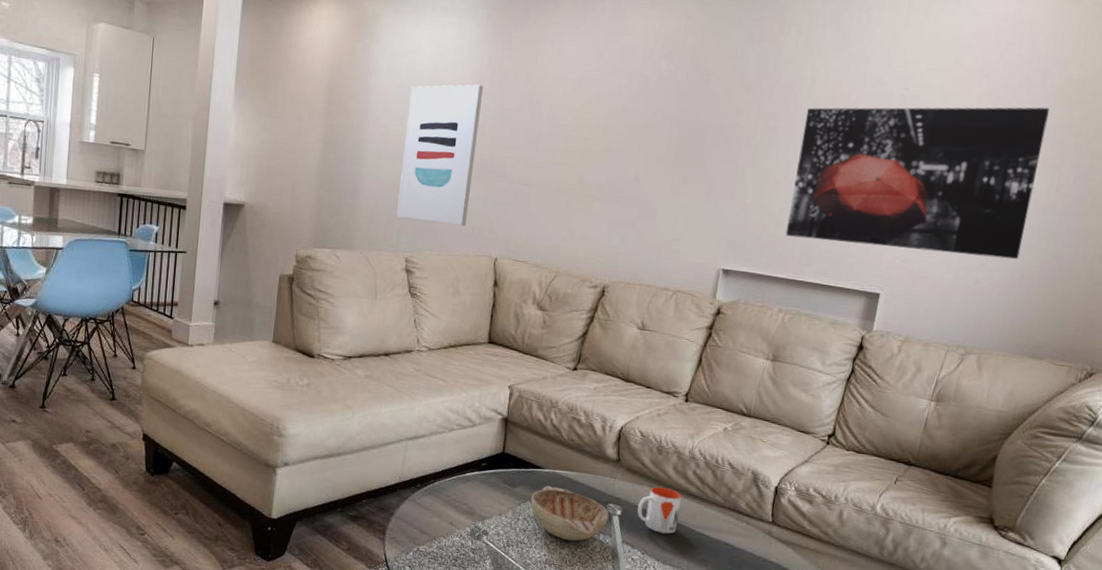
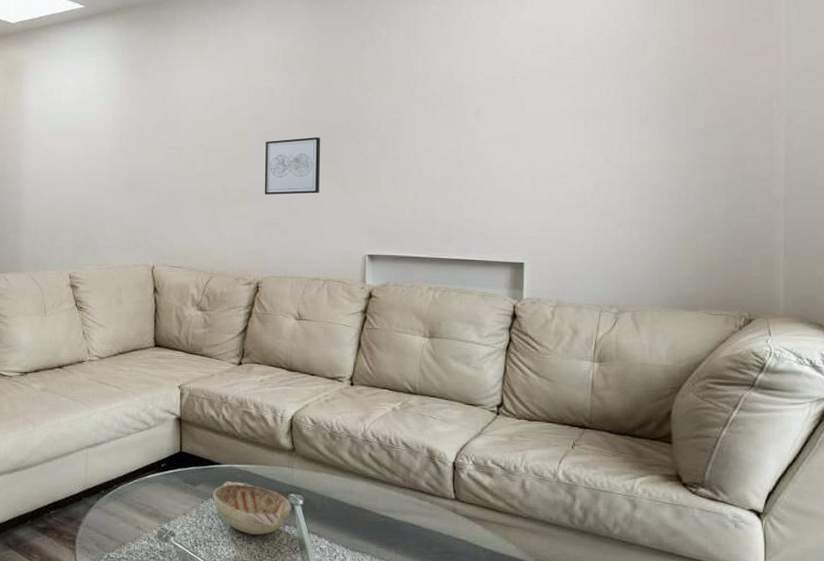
wall art: present [396,84,483,227] -> none [57,112,124,240]
wall art: none [623,135,692,199] -> present [264,137,321,195]
mug: present [637,487,682,534] -> none [319,472,361,520]
wall art: present [785,107,1050,260] -> none [423,74,655,218]

